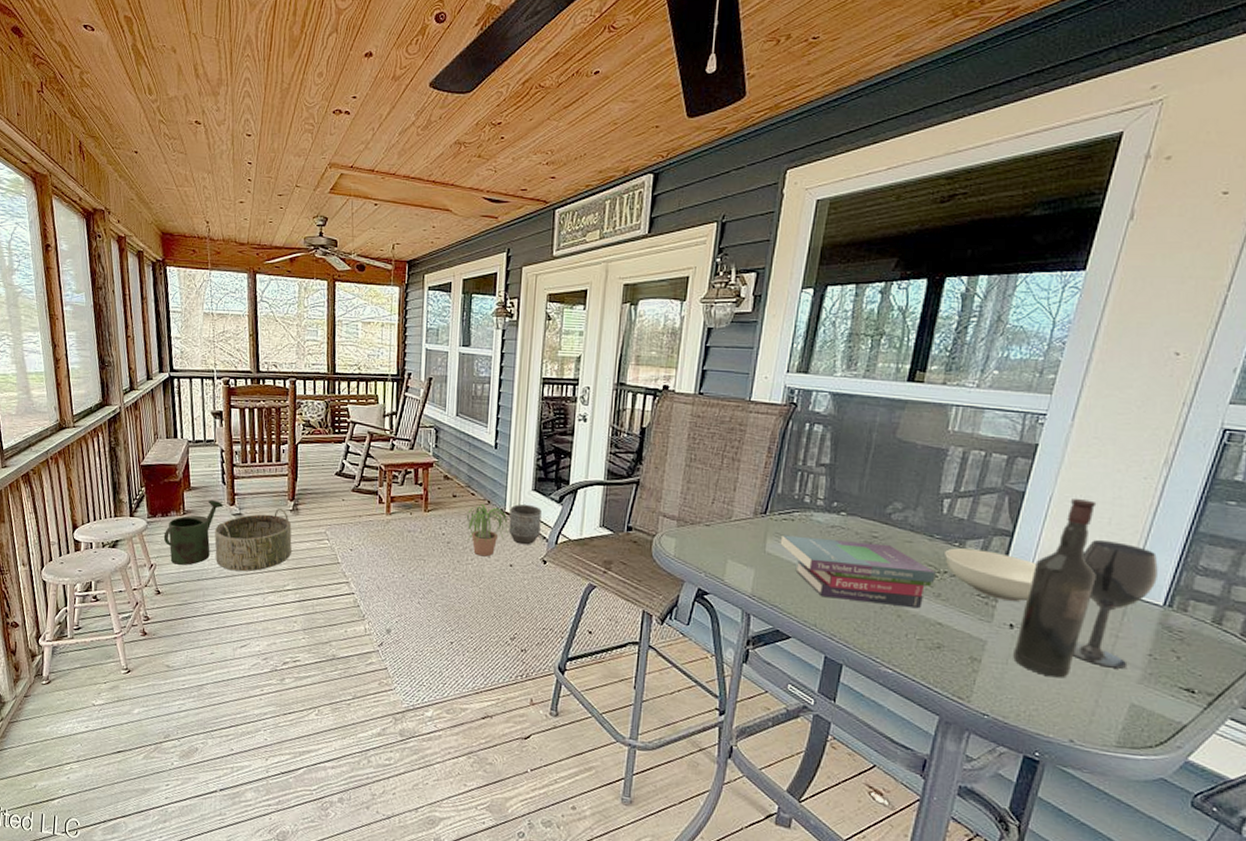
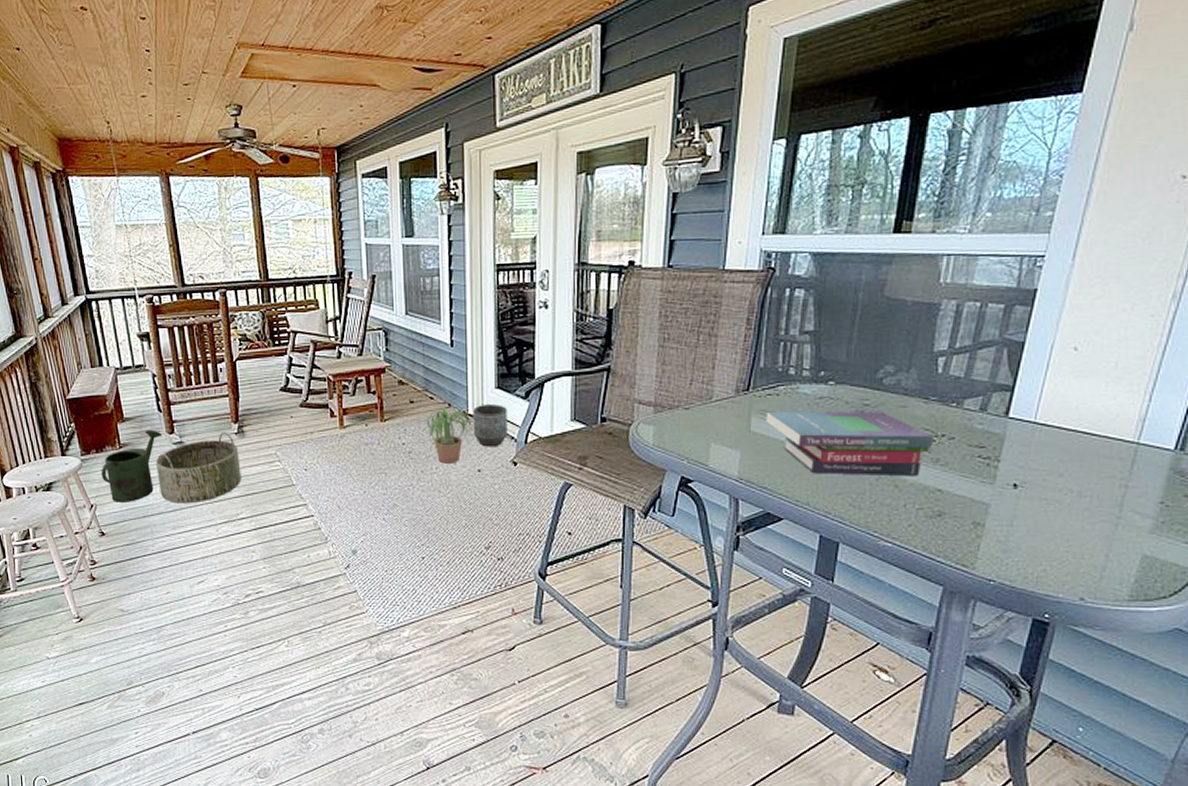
bowl: present [945,548,1037,601] -> none [942,408,1040,459]
wine bottle: present [1013,499,1097,678] -> none [1018,344,1103,535]
wine glass: present [1073,540,1158,669] -> none [1081,387,1168,520]

